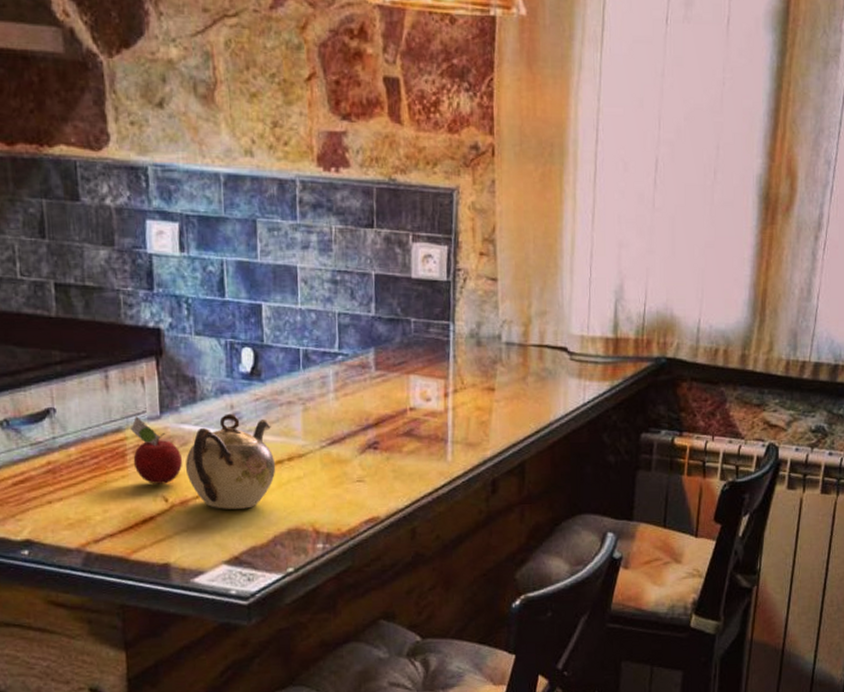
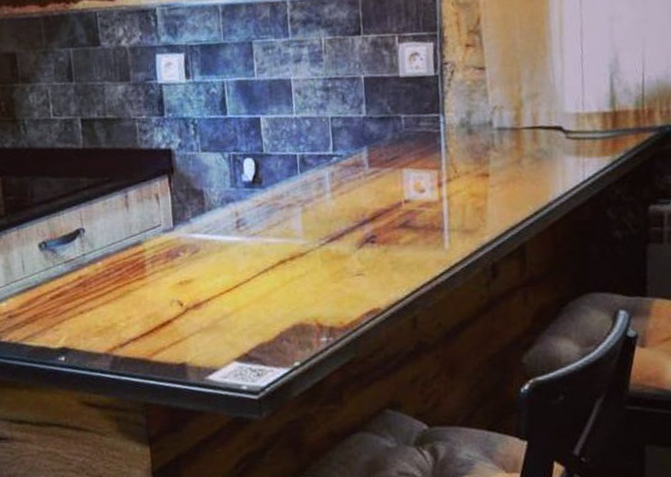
fruit: present [130,416,183,484] -> none [147,229,195,291]
teapot: present [185,413,276,509] -> none [196,220,280,310]

